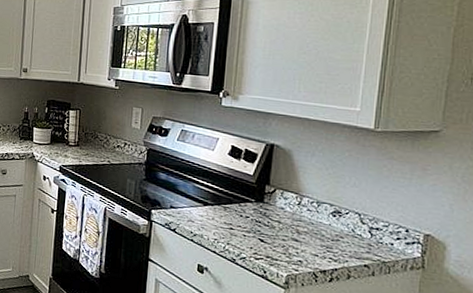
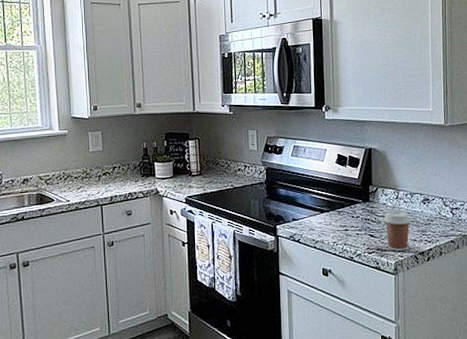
coffee cup: none [279,217,314,265] -> present [383,211,411,251]

